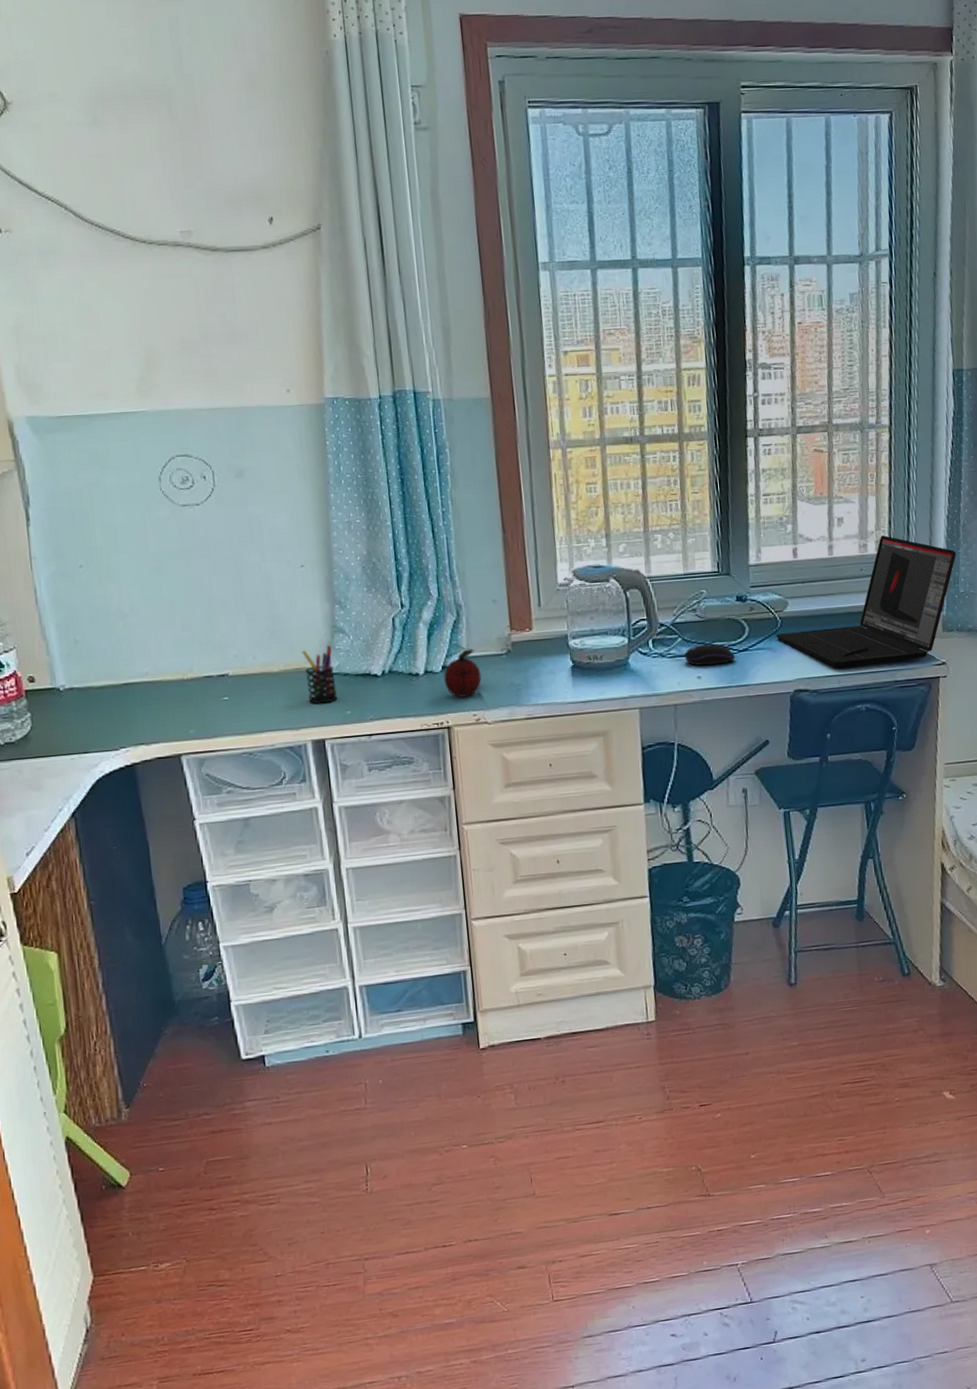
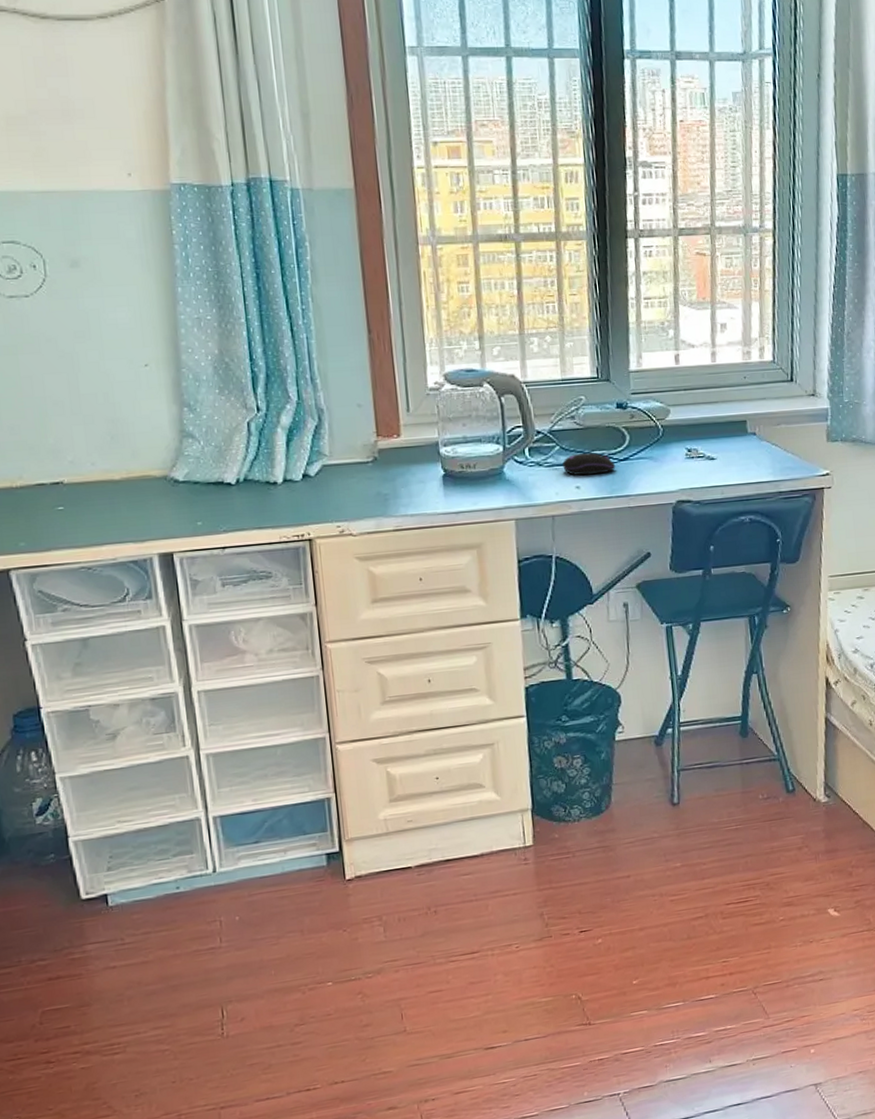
pen holder: present [302,645,337,704] -> none [146,451,187,515]
fruit: present [444,649,482,698] -> none [304,456,346,508]
laptop: present [776,535,956,668] -> none [657,342,840,478]

